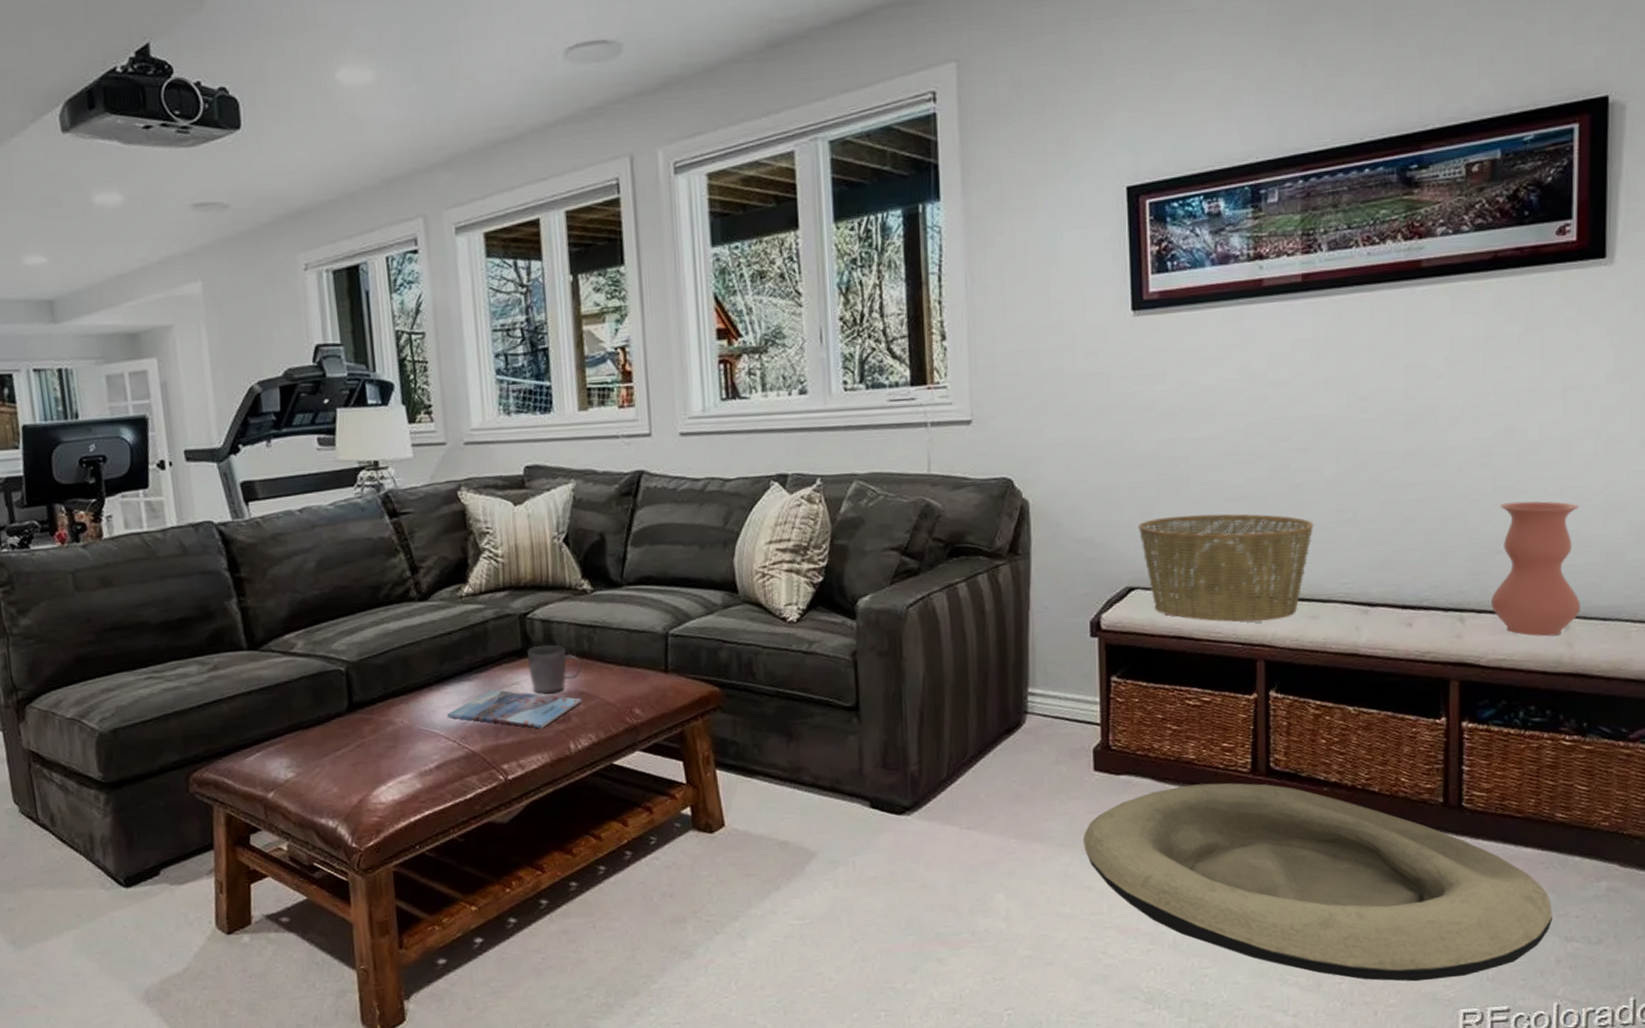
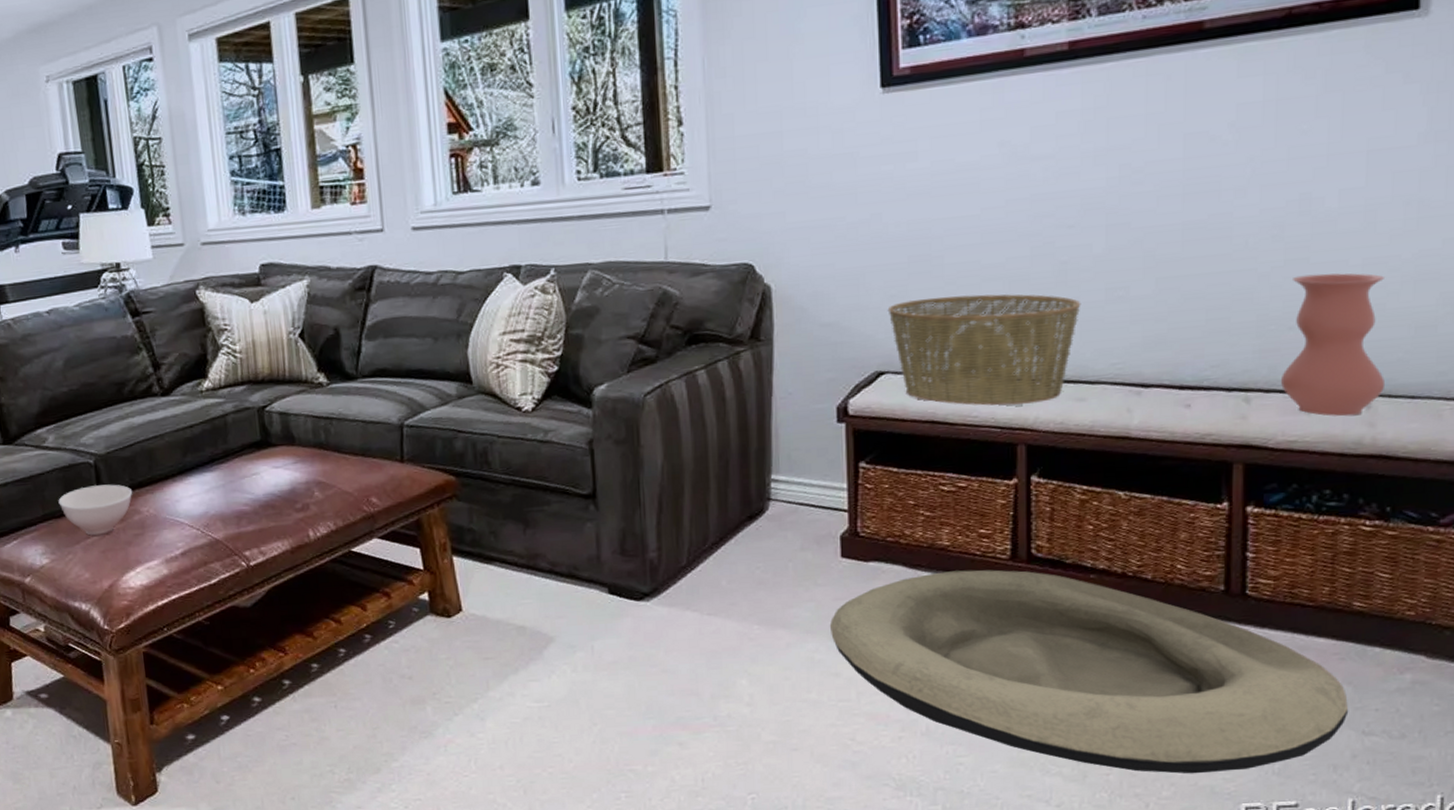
bowl: none [306,693,387,749] -> present [58,484,133,537]
magazine: present [447,690,582,729] -> none [191,480,320,517]
mug: present [527,644,582,694] -> none [266,436,319,484]

